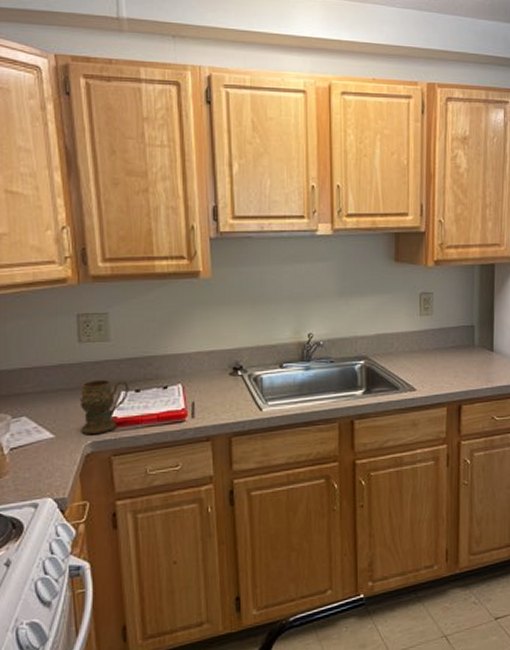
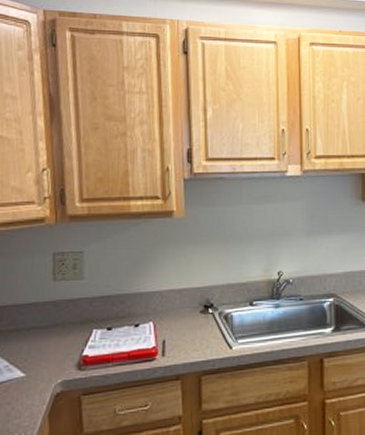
mug: present [79,380,129,434] -> none [52,318,101,373]

